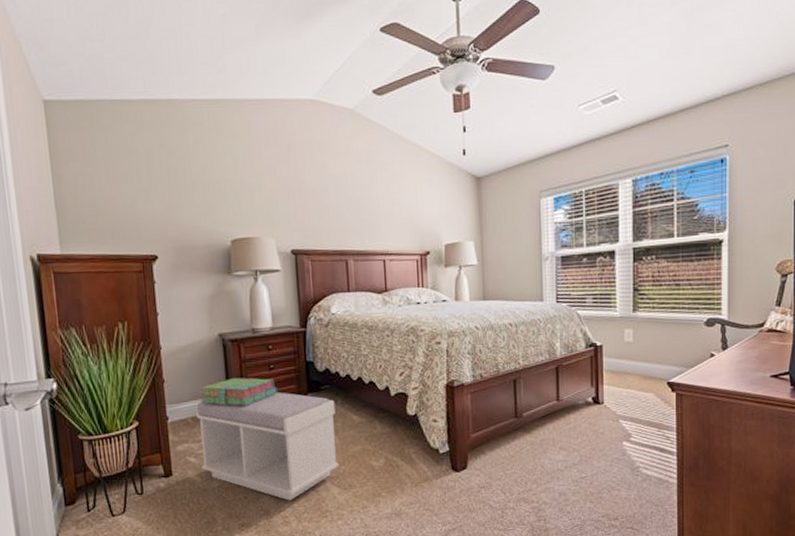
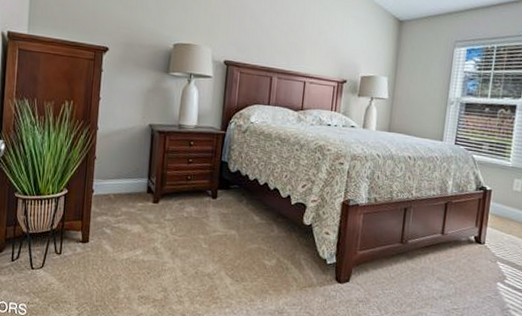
bench: present [196,392,339,501] -> none [115,181,241,283]
stack of books: present [199,378,277,406] -> none [123,165,192,192]

